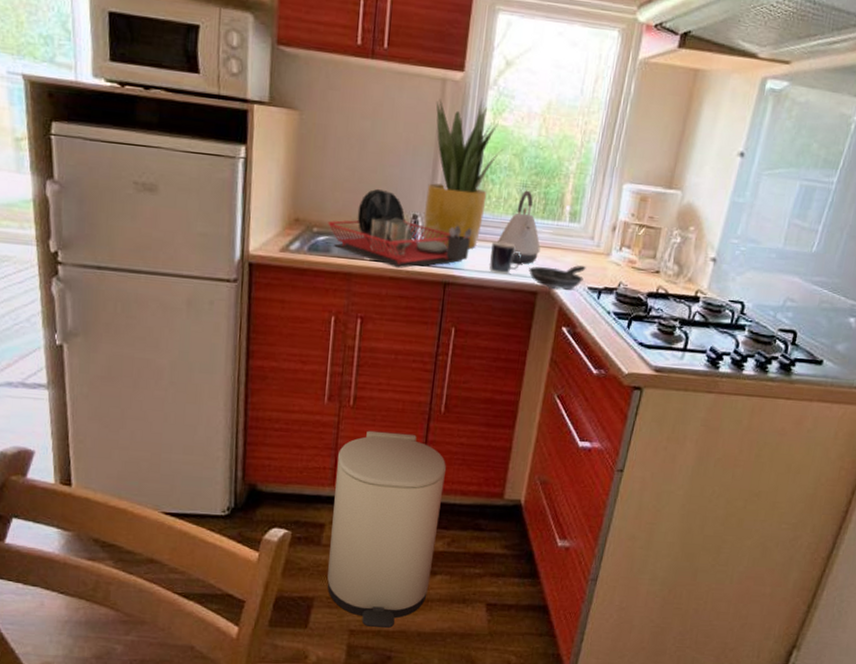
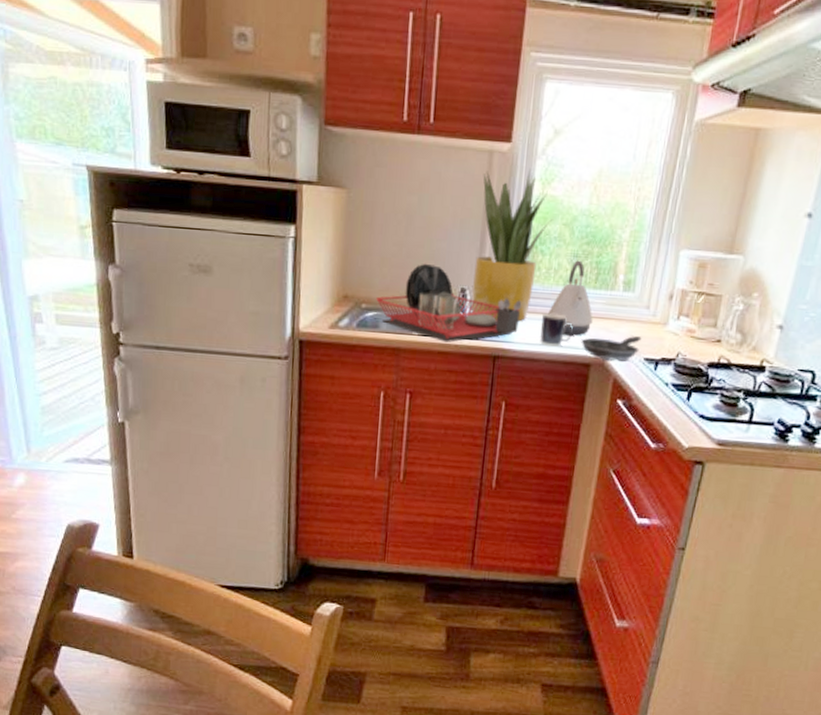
pedal bin: present [327,430,447,628] -> none [379,506,499,706]

